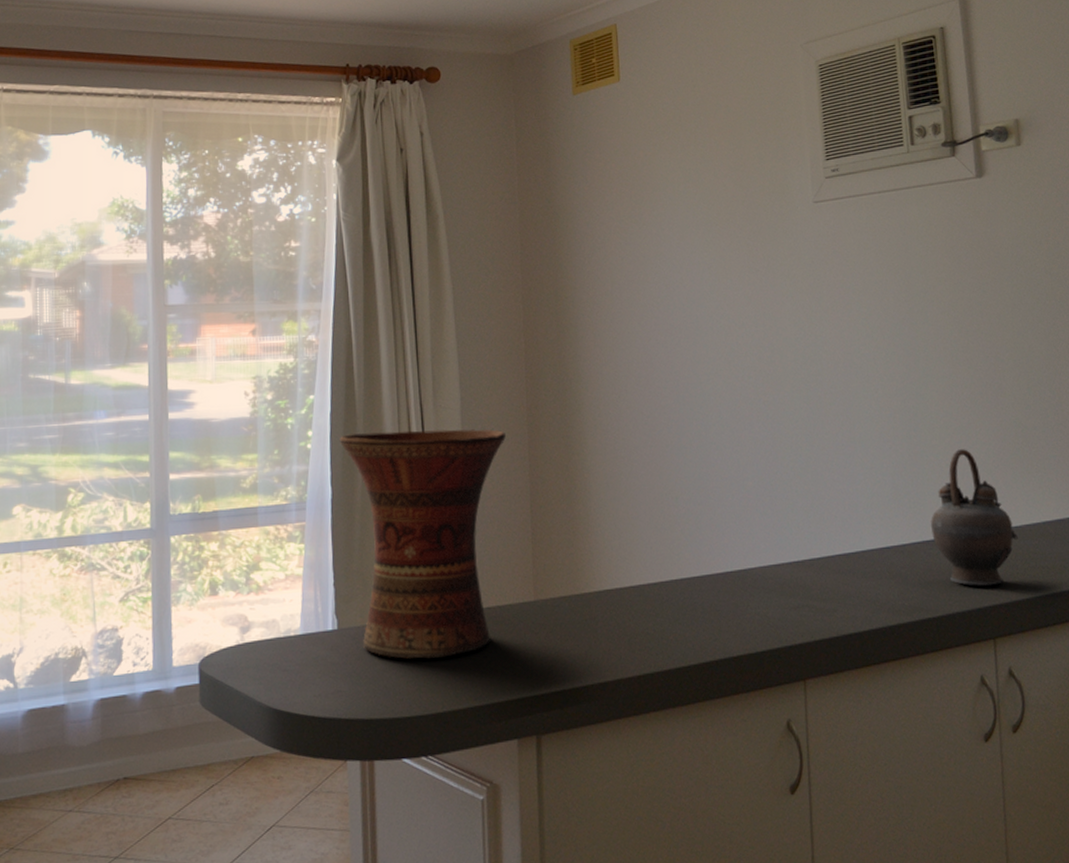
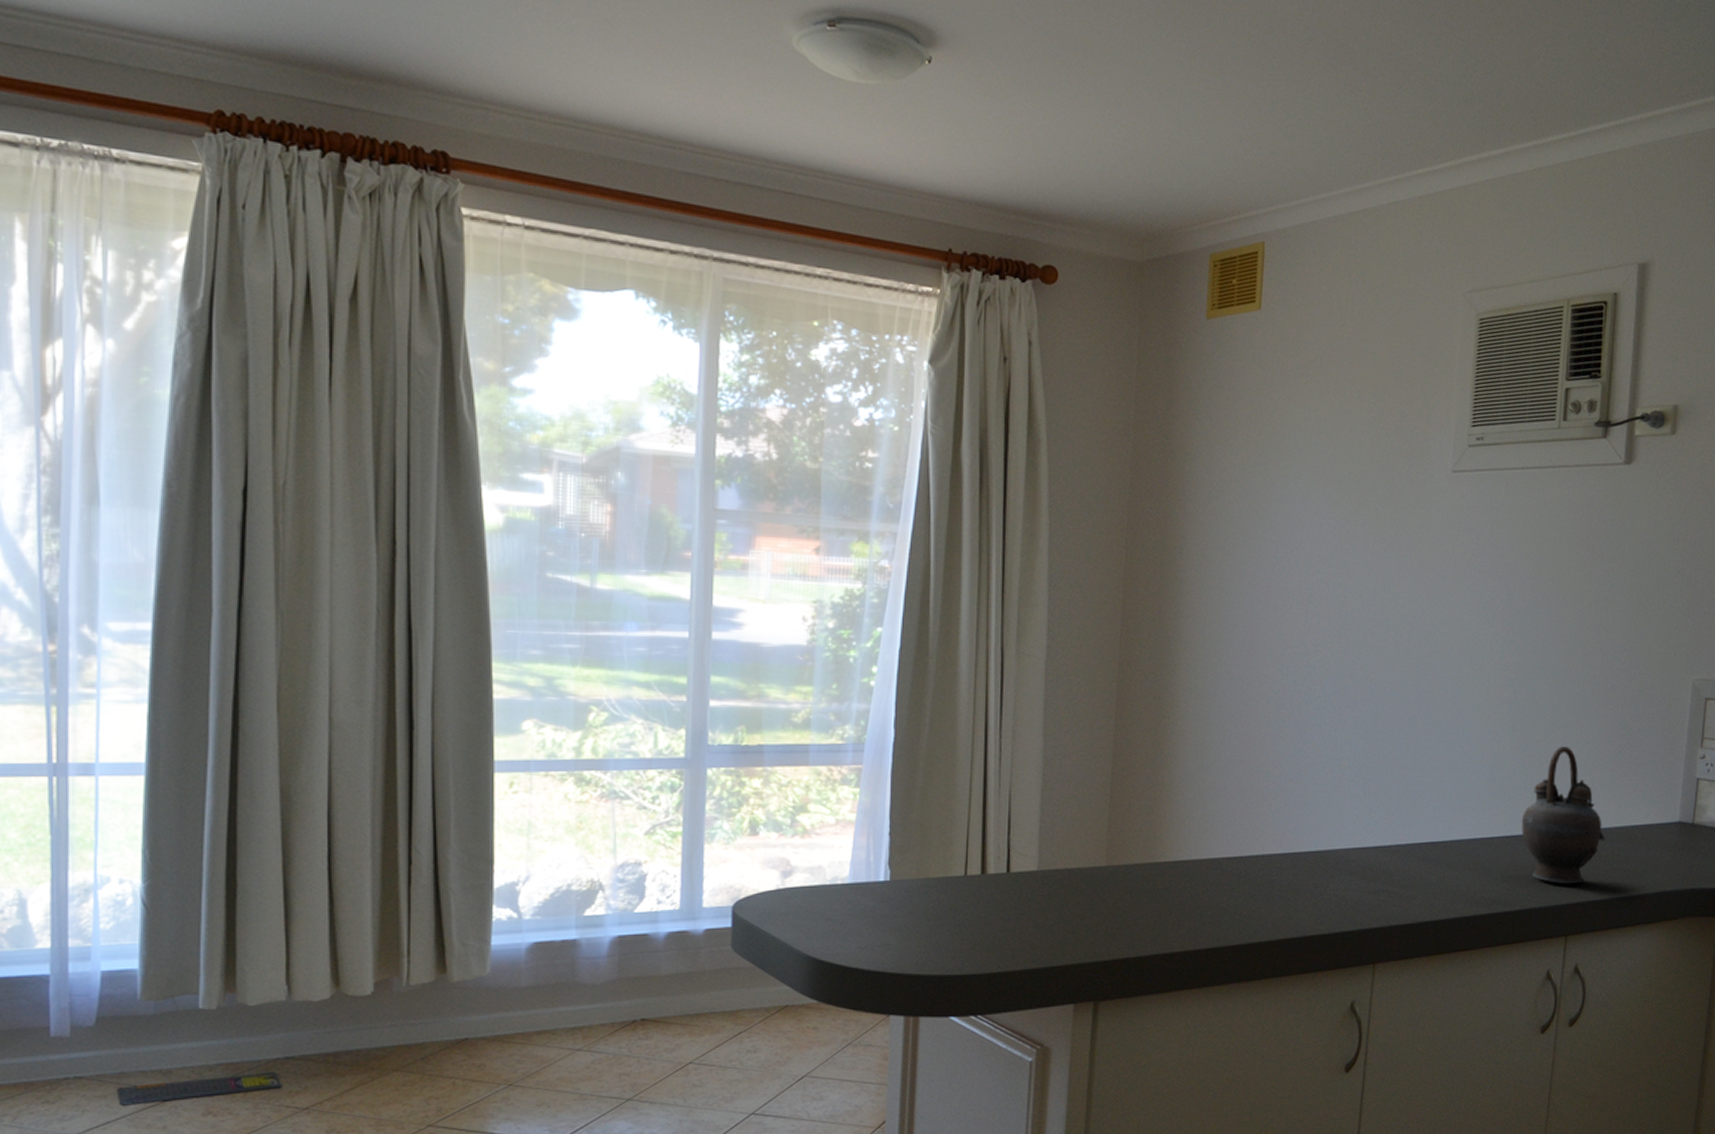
vase: present [339,429,507,660] -> none [907,674,1094,917]

